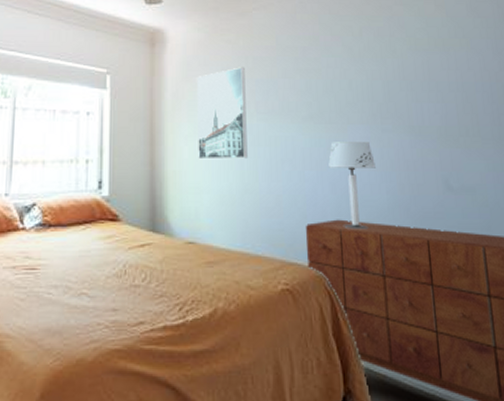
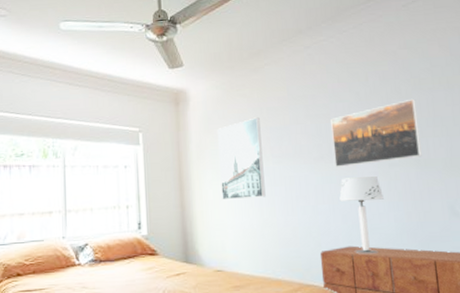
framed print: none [322,59,416,130] -> present [331,98,422,168]

